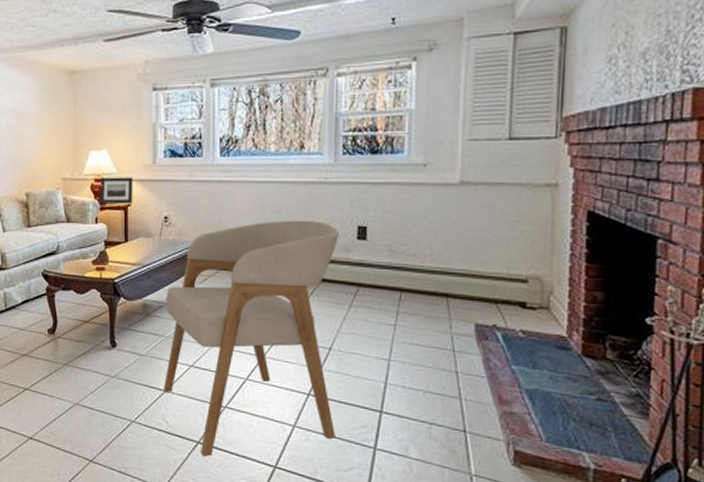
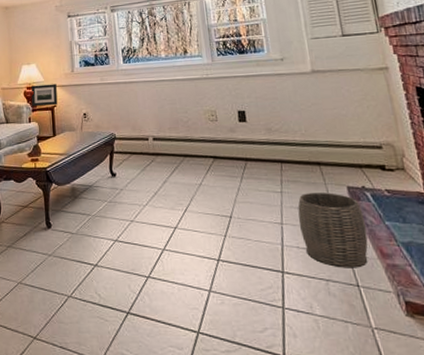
armchair: present [163,220,339,456] -> none [89,109,247,326]
woven basket: none [409,327,488,413] -> present [297,192,368,268]

